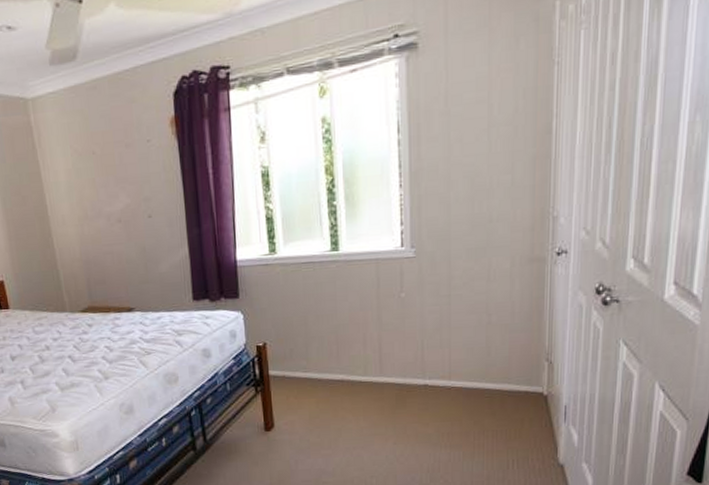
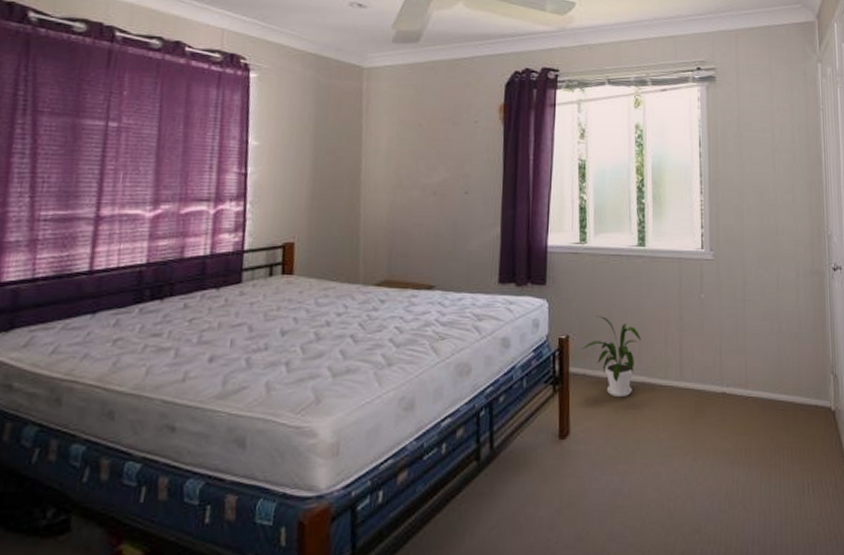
house plant: none [280,322,338,395] -> present [582,315,641,398]

